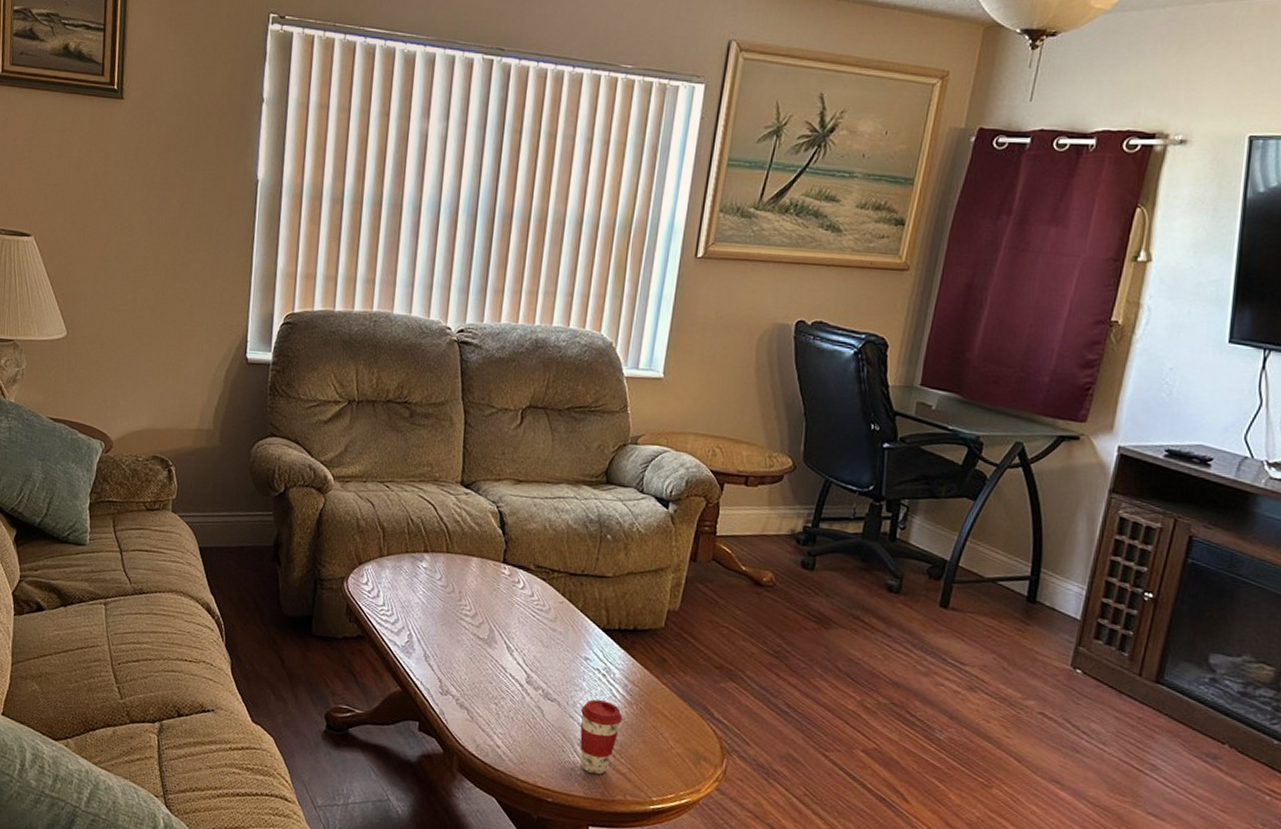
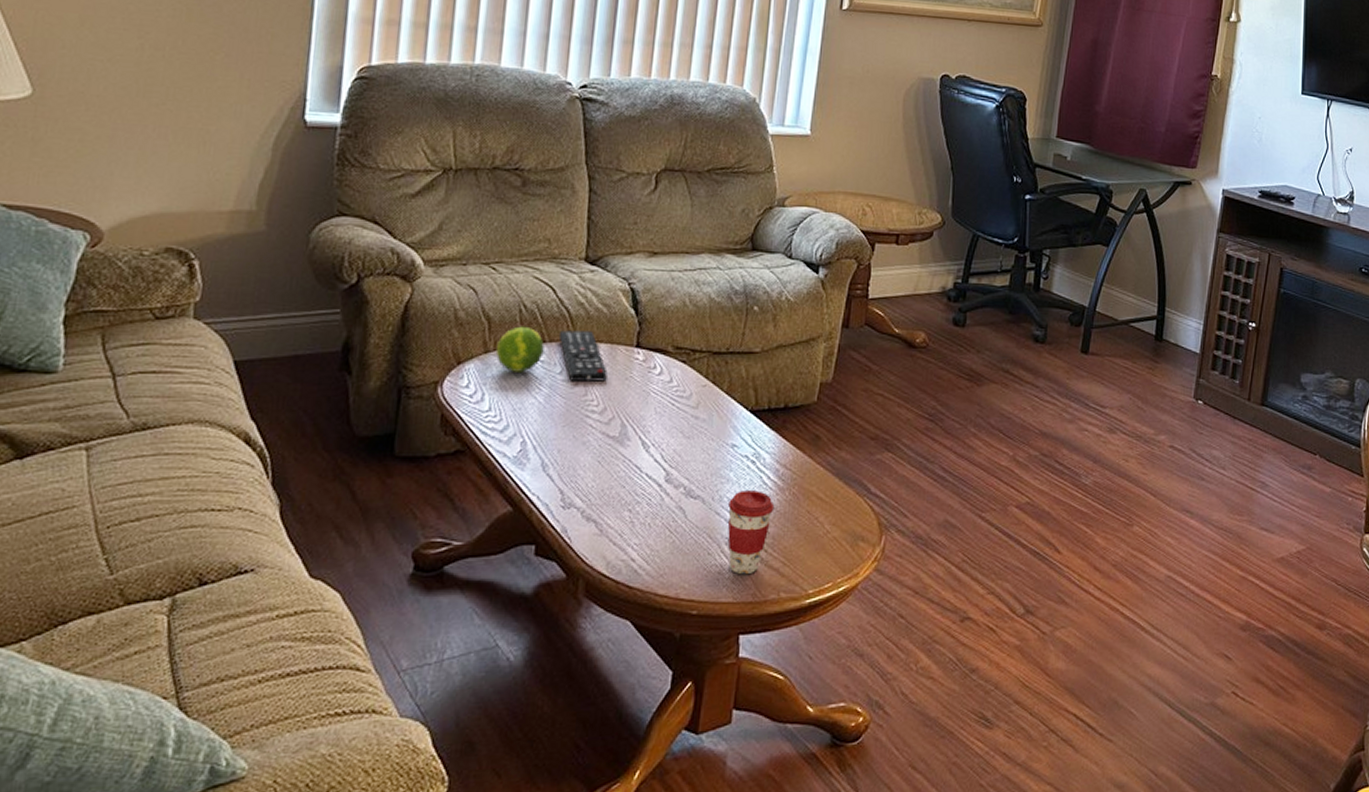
fruit: none [388,536,427,576] -> present [495,326,544,372]
remote control: none [438,543,479,591] -> present [558,330,608,382]

